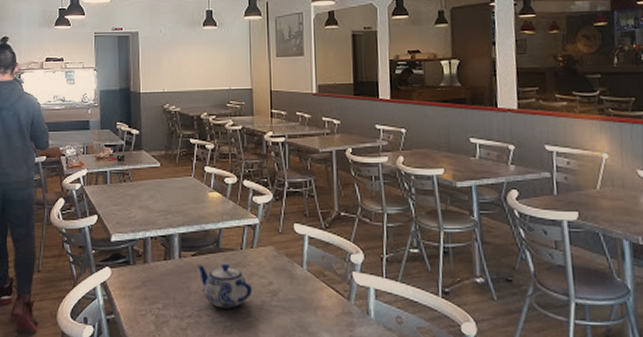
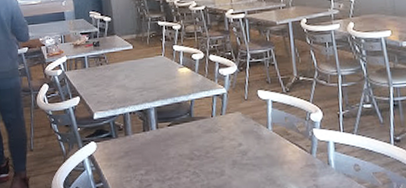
teapot: present [197,263,252,309] -> none [173,130,224,170]

